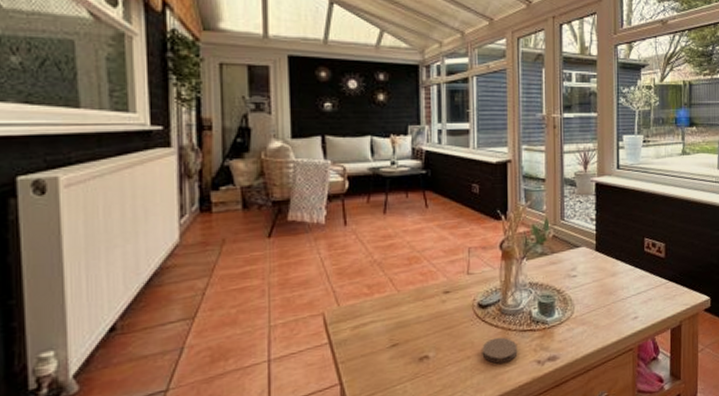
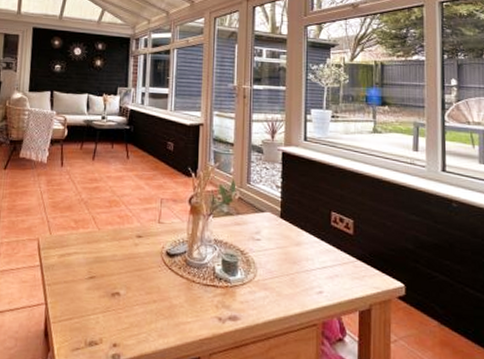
coaster: present [482,337,518,364] -> none [167,287,200,313]

